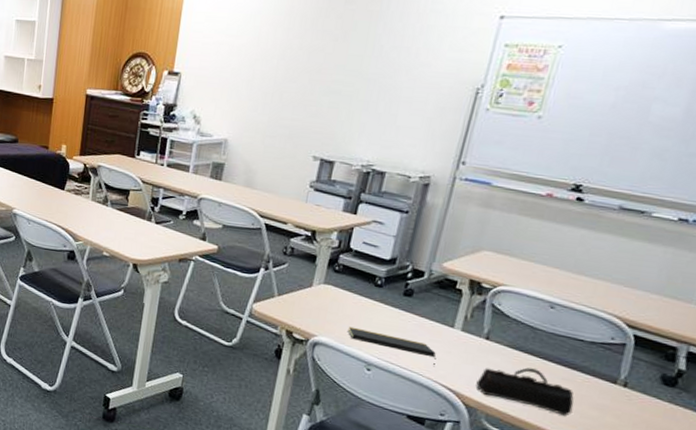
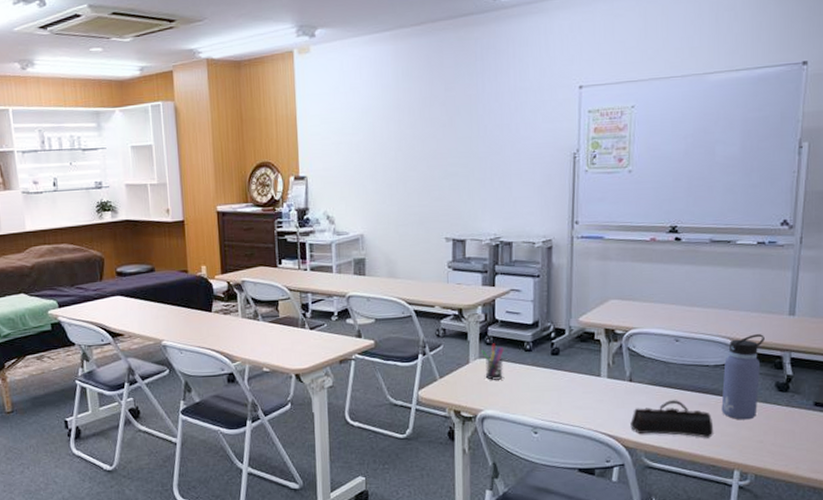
pen holder: none [326,271,352,310] -> present [481,343,504,380]
notepad: present [347,326,436,367] -> none [509,394,592,418]
water bottle: none [587,317,661,408] -> present [721,334,764,420]

